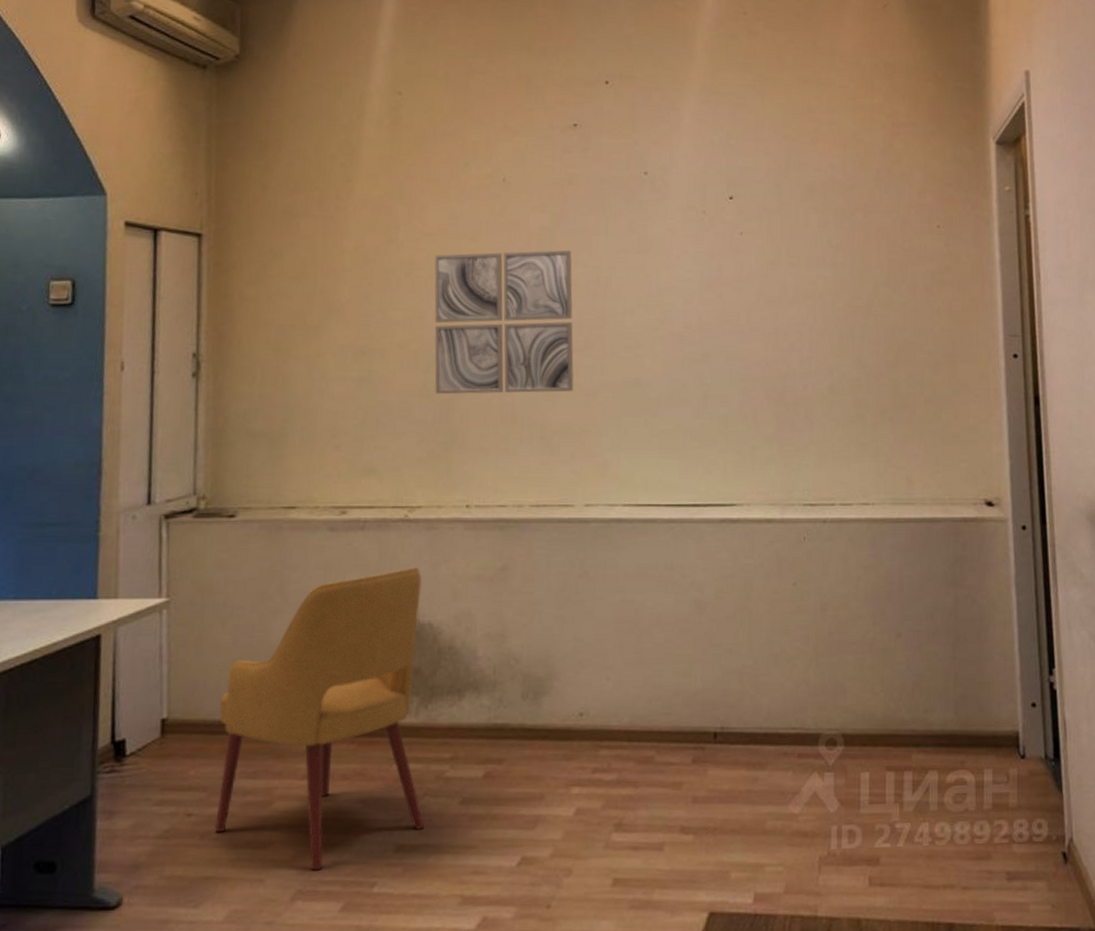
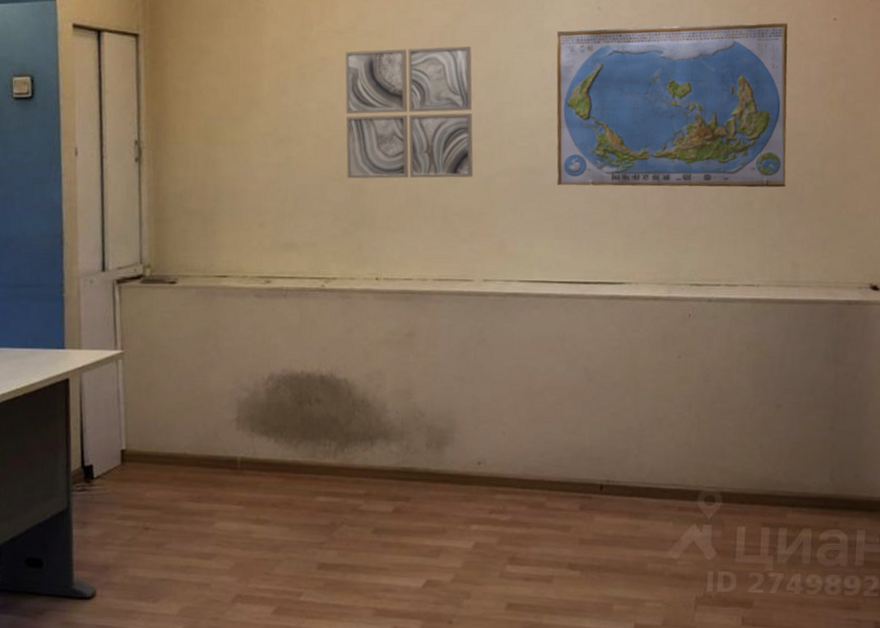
chair: present [214,567,425,871] -> none [167,331,343,580]
world map: none [661,229,897,400] -> present [556,22,788,188]

